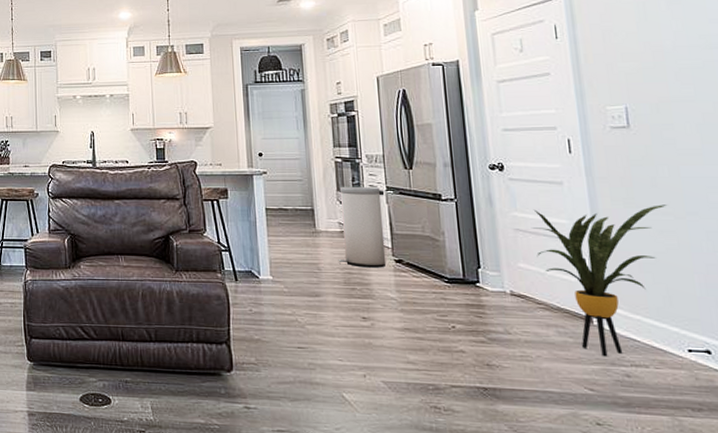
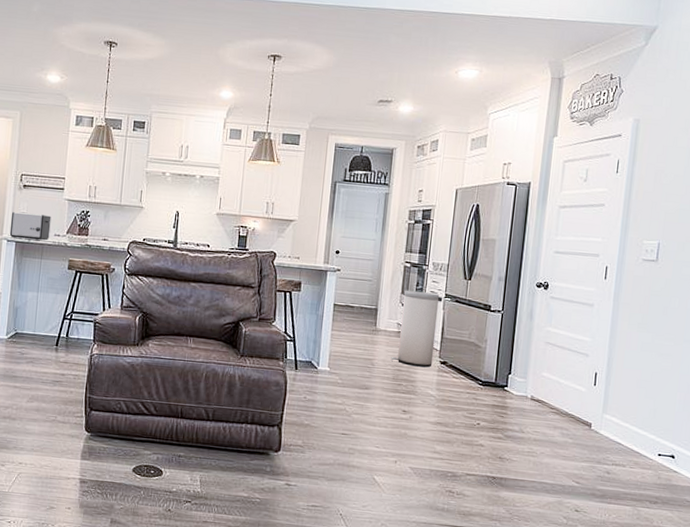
house plant: present [532,205,668,357] -> none [559,326,671,457]

